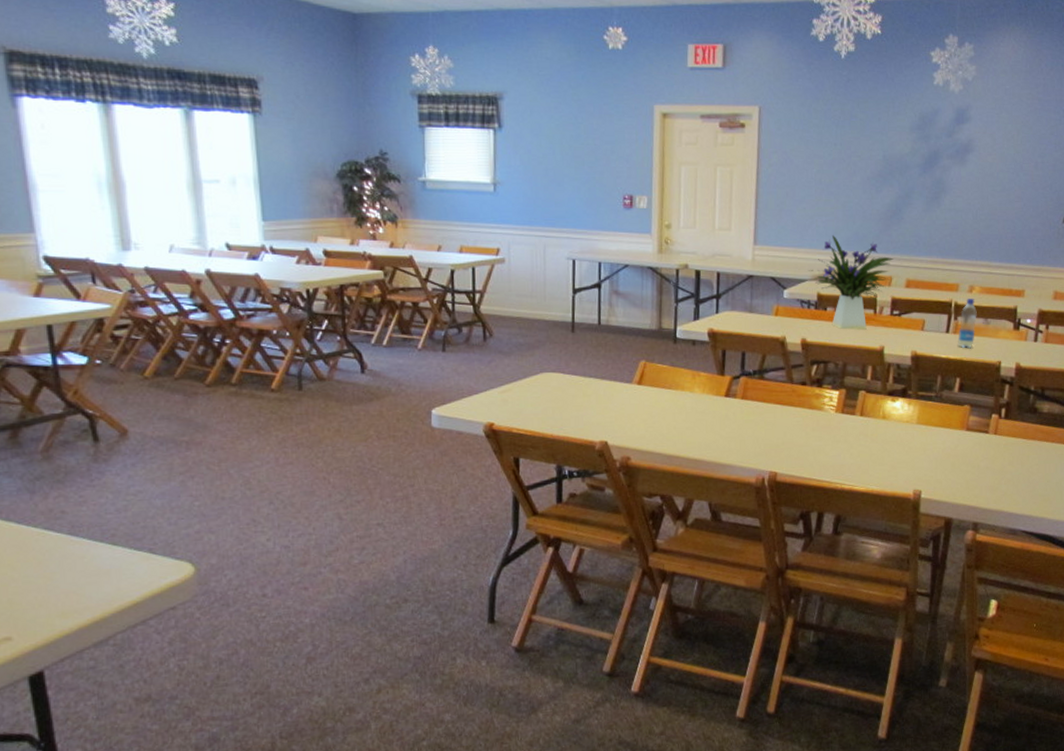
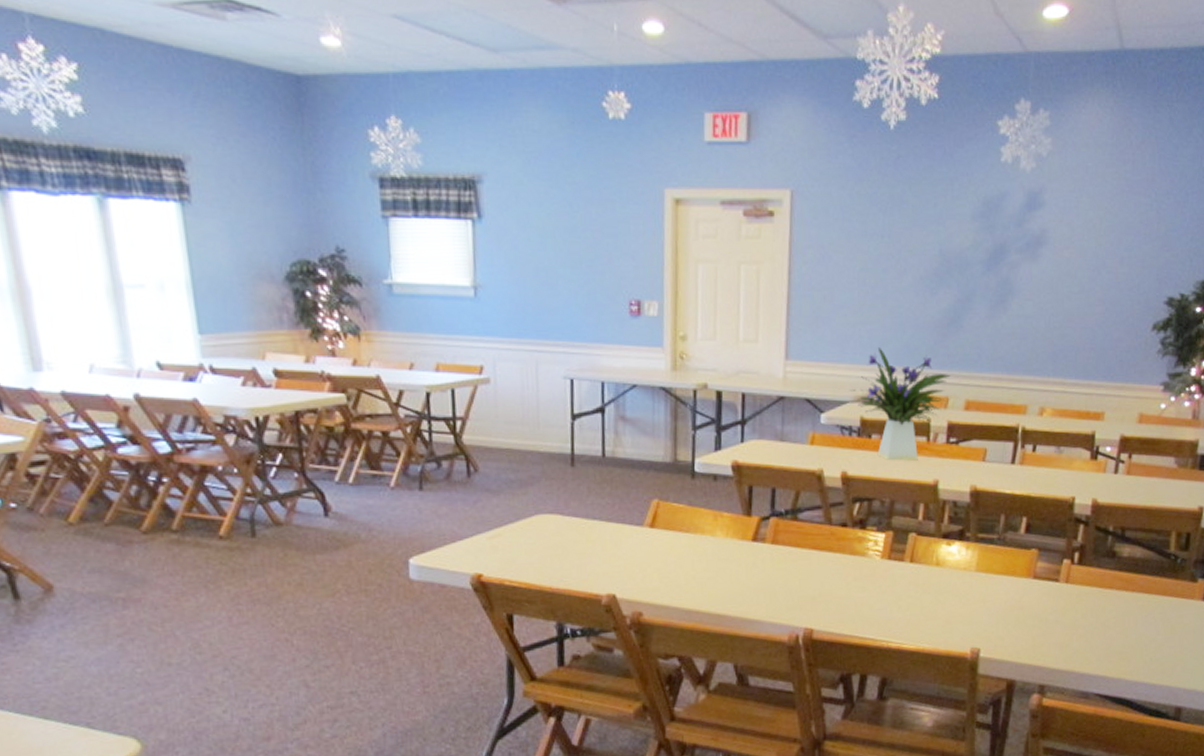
bottle: present [958,299,977,349] -> none [1025,423,1048,483]

